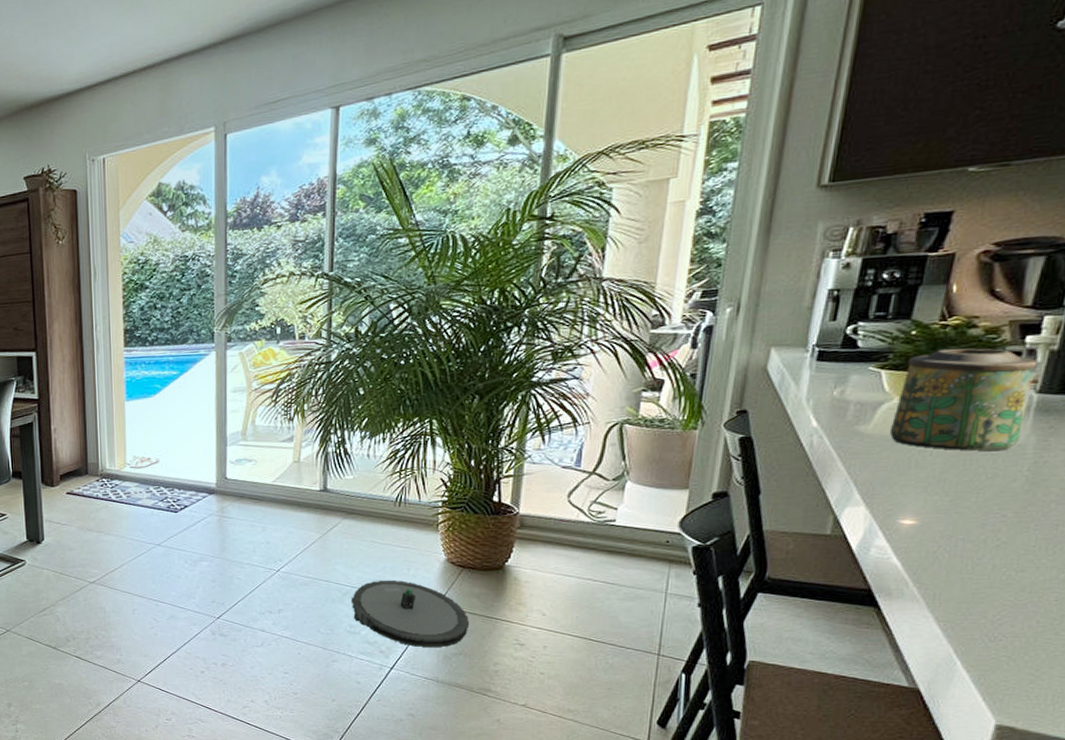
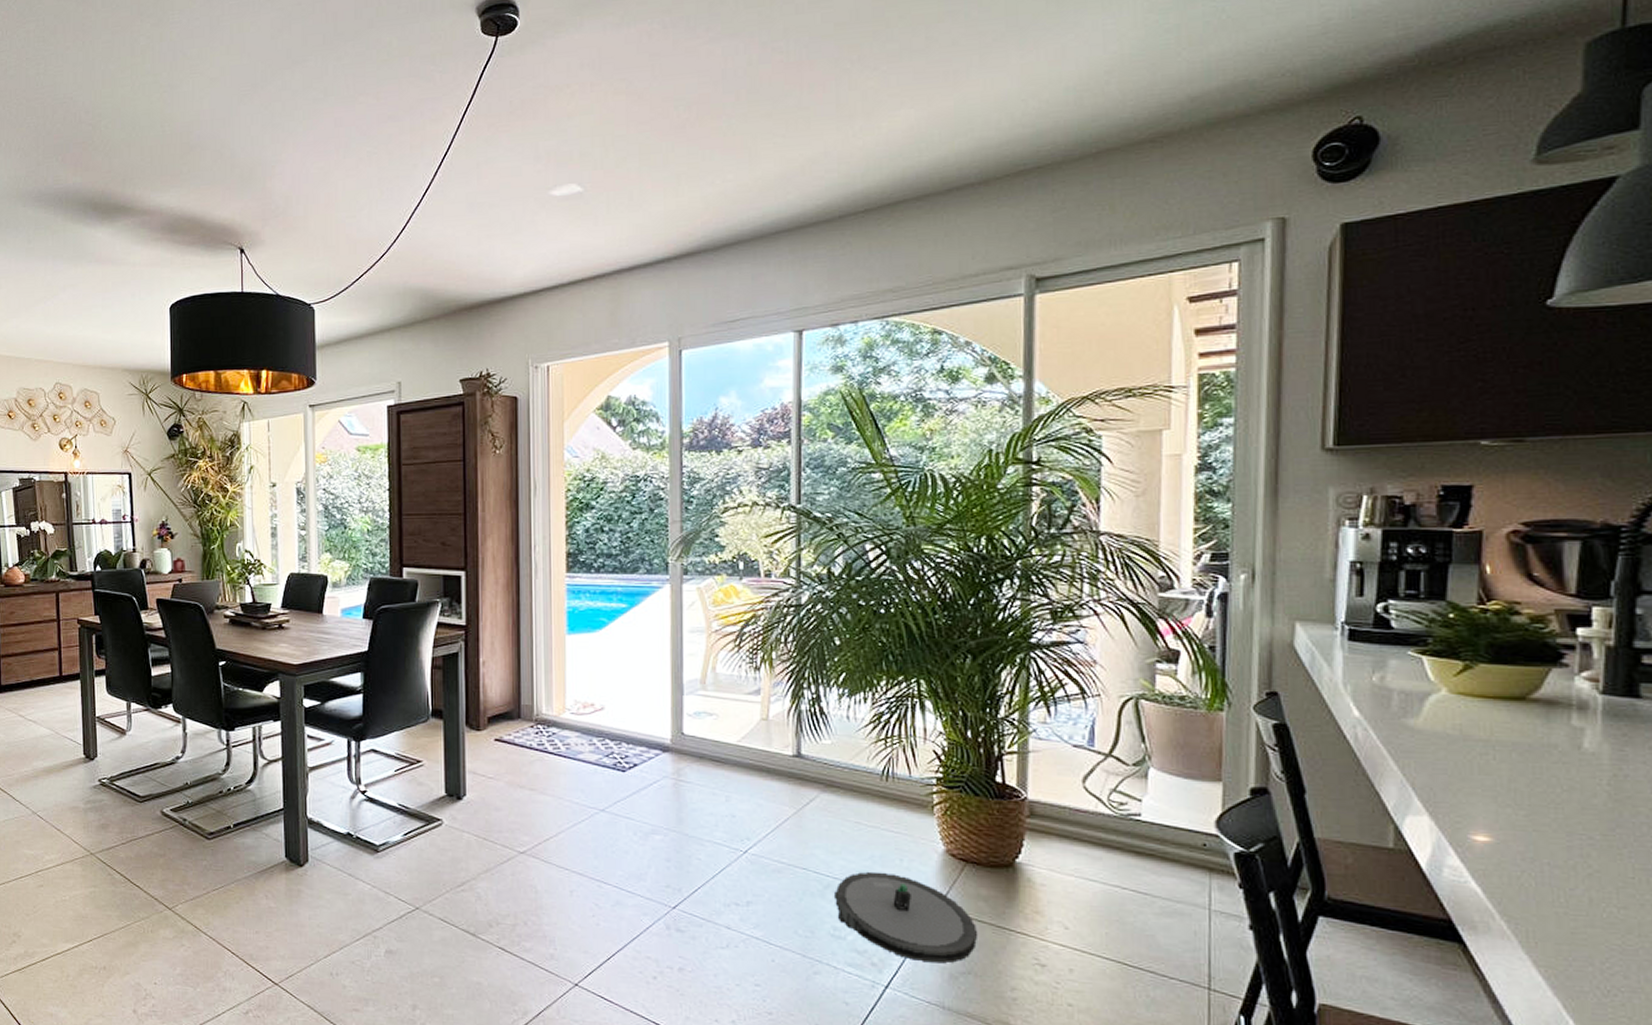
canister: present [890,348,1039,451] -> none [1443,636,1597,759]

